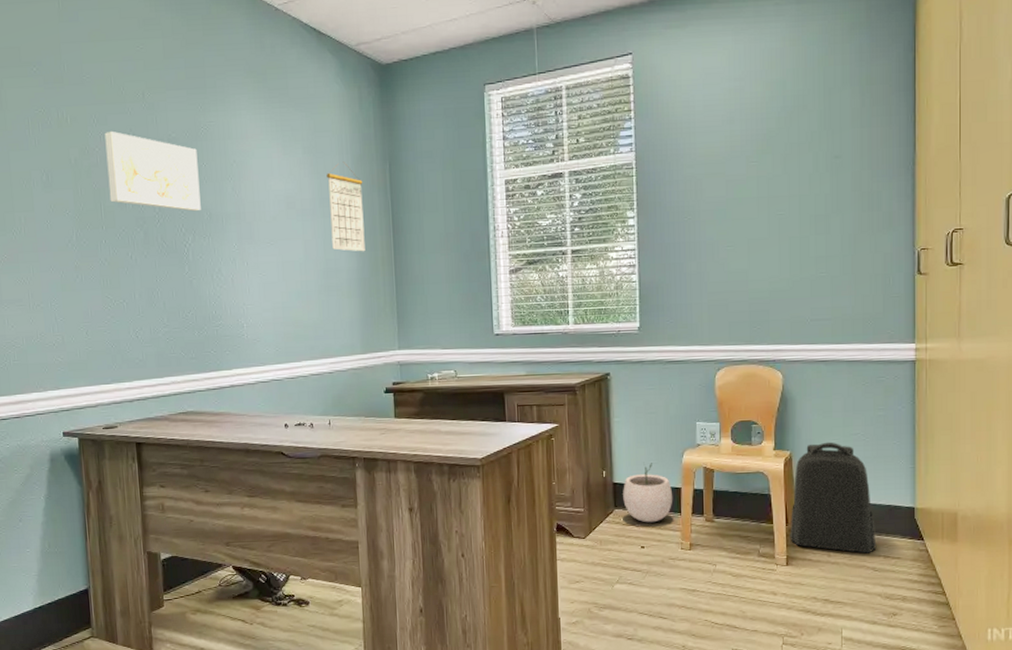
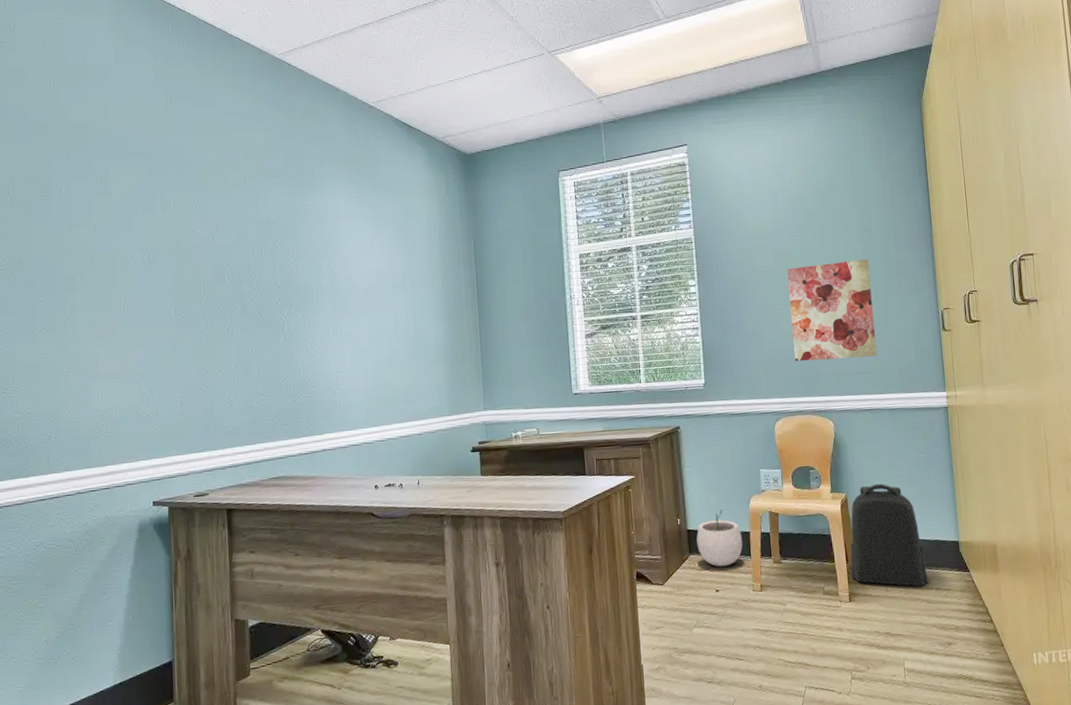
wall art: present [105,130,201,212] -> none [206,213,297,287]
calendar: present [327,161,365,252] -> none [416,239,452,321]
wall art: none [740,190,838,306] -> present [787,259,877,362]

